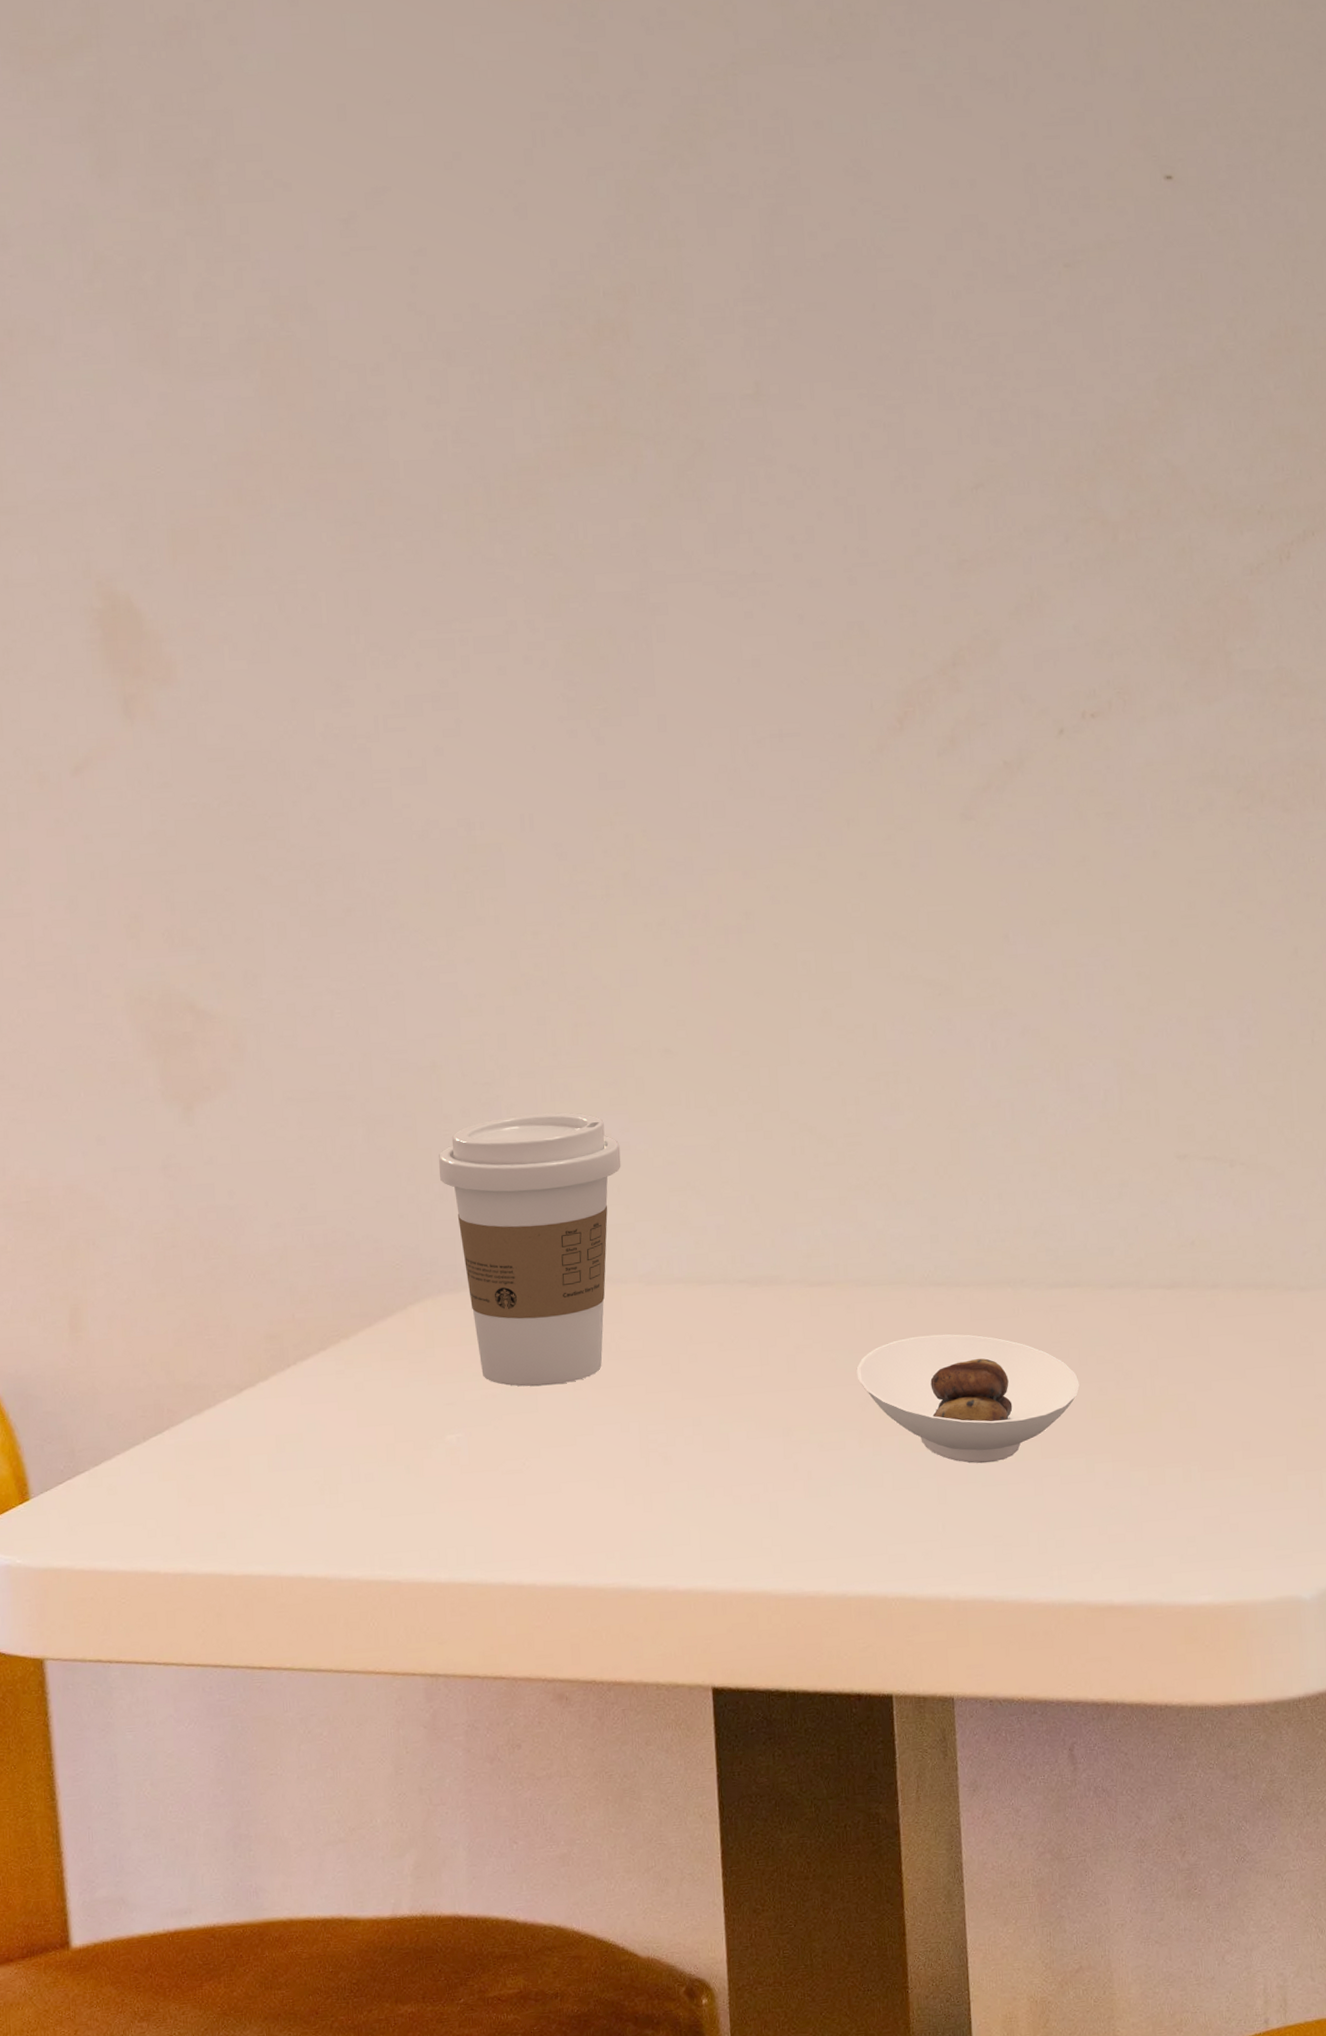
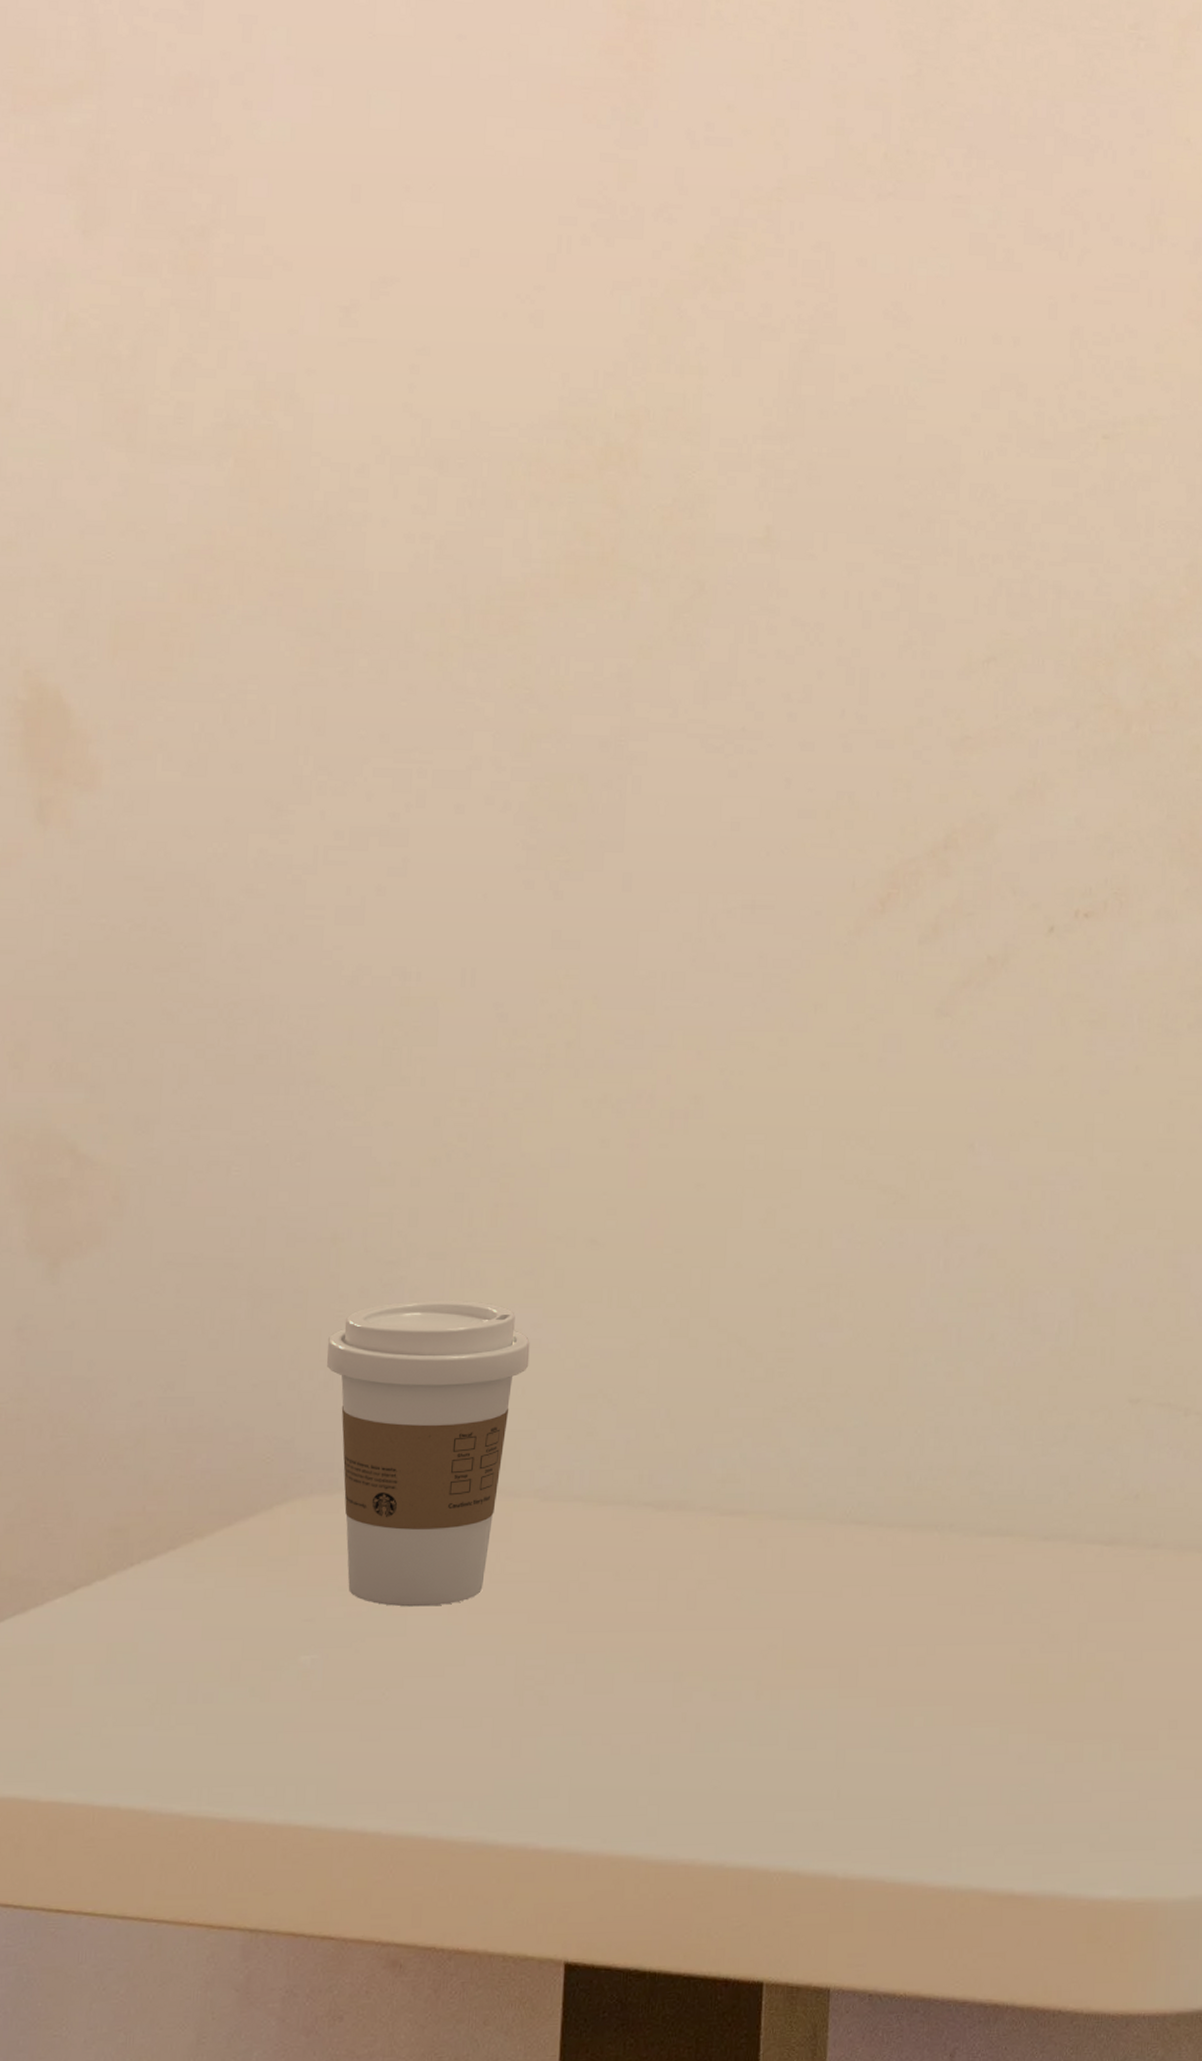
saucer: present [856,1334,1080,1464] -> none [761,1578,1001,1726]

